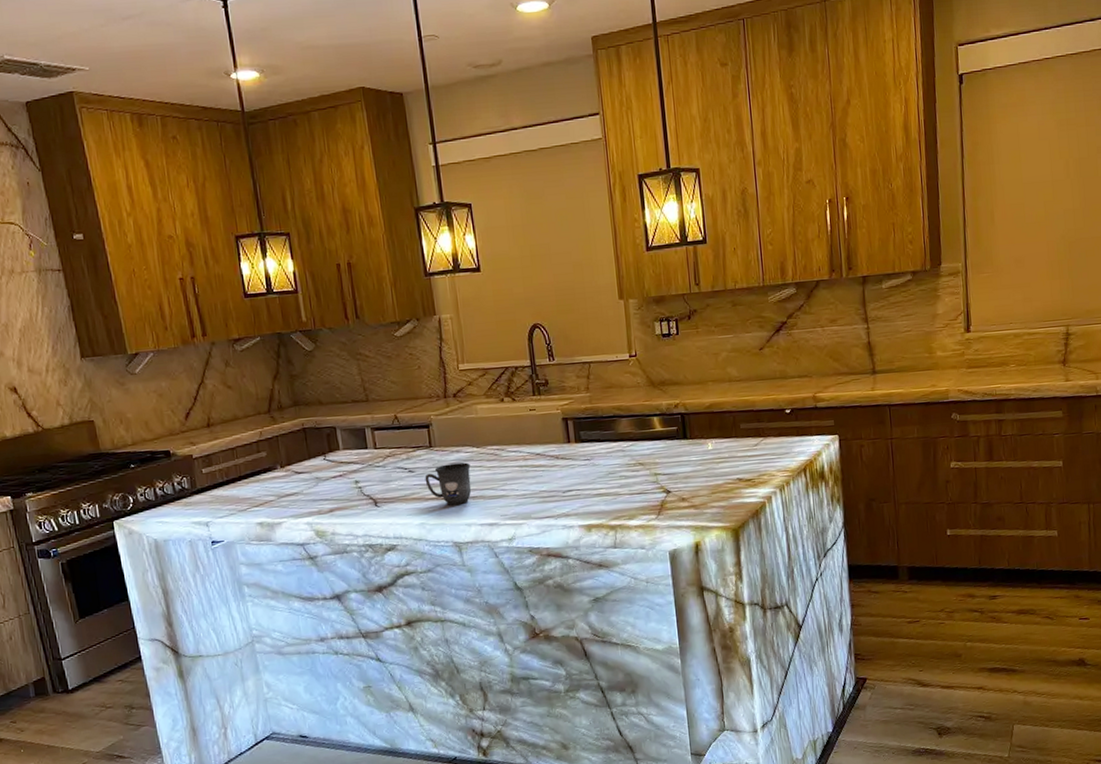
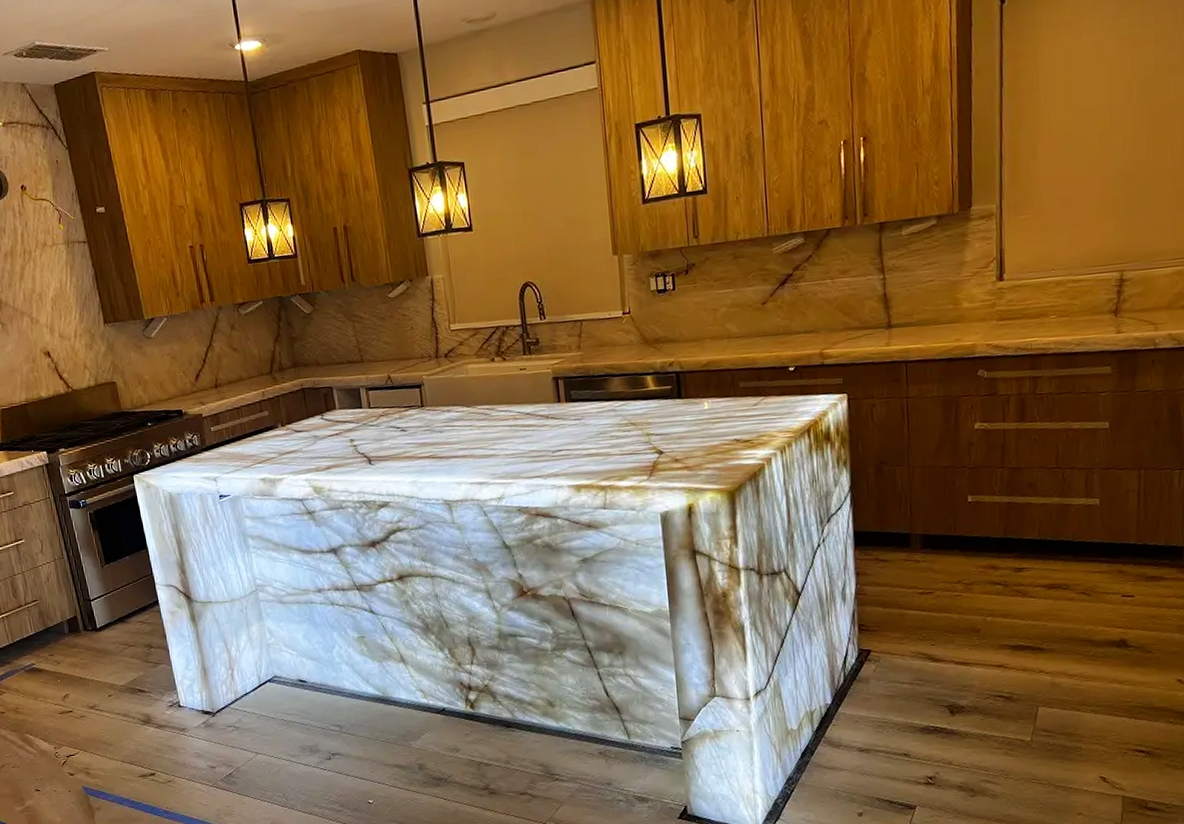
mug: present [425,462,472,505] -> none [416,422,462,464]

